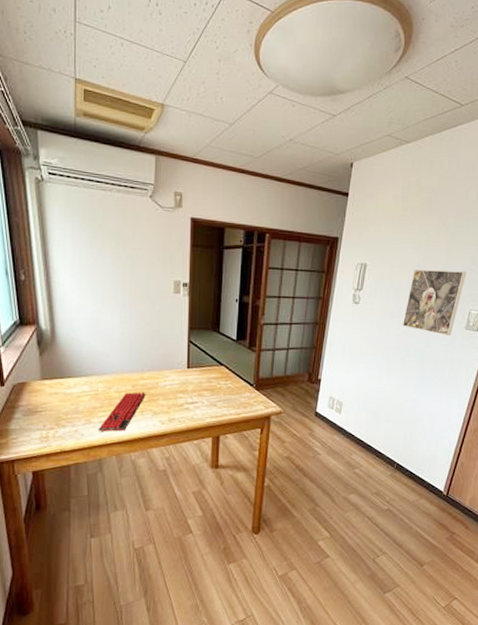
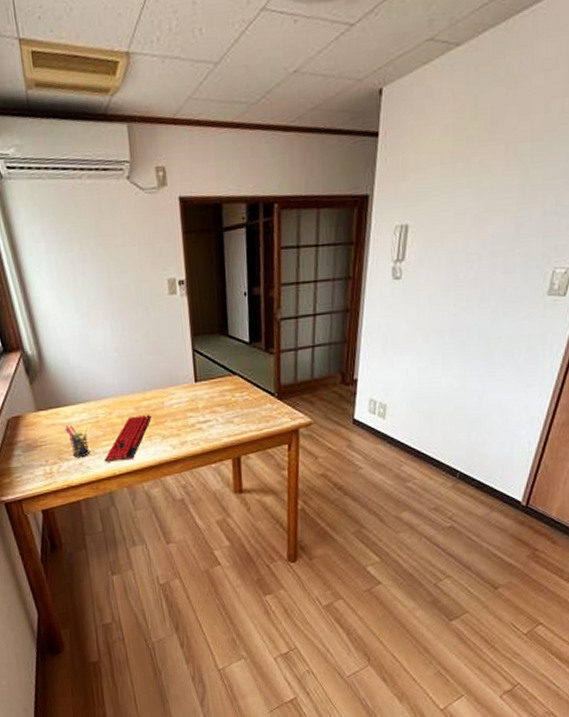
pen holder: none [66,395,88,425] -> present [65,425,91,457]
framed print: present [402,270,467,335] -> none [459,217,549,307]

